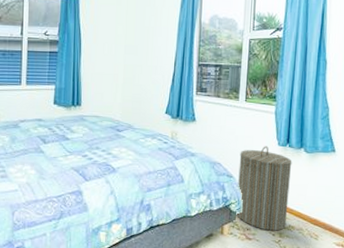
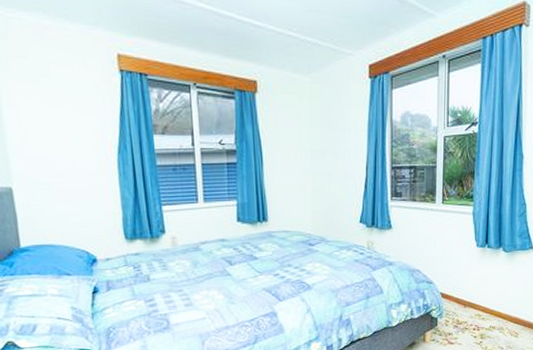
laundry hamper: present [235,146,292,231] -> none [436,248,491,334]

